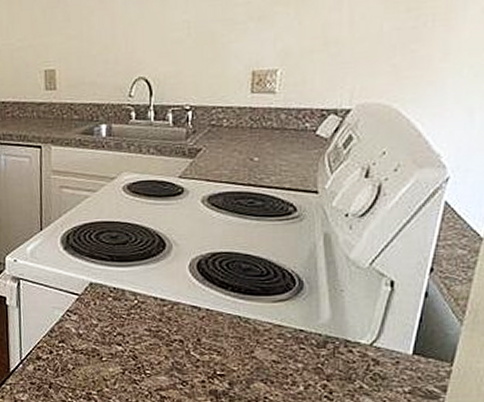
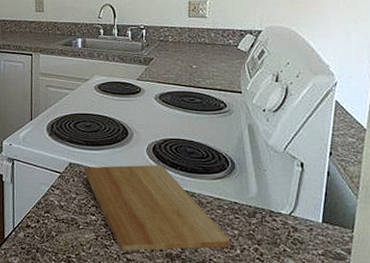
cutting board: none [110,285,293,387] -> present [85,165,231,250]

